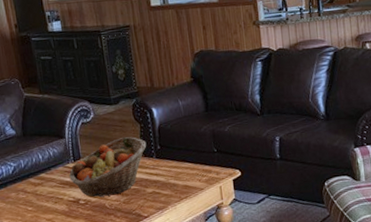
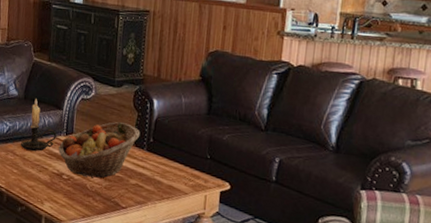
candle holder: none [29,133,65,186] -> present [20,99,57,151]

